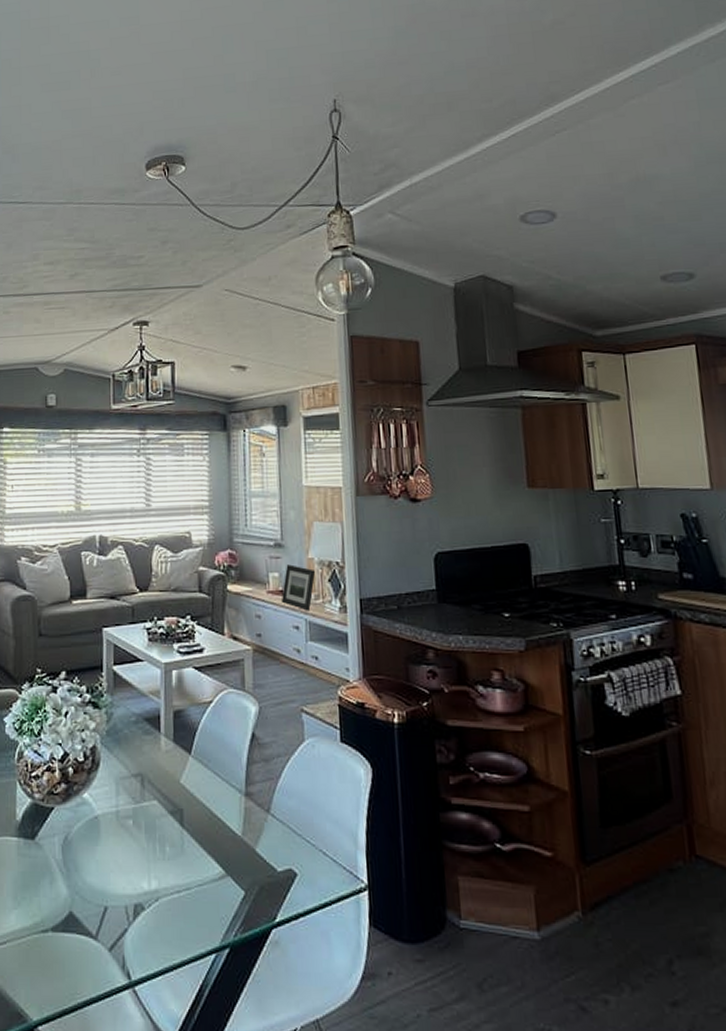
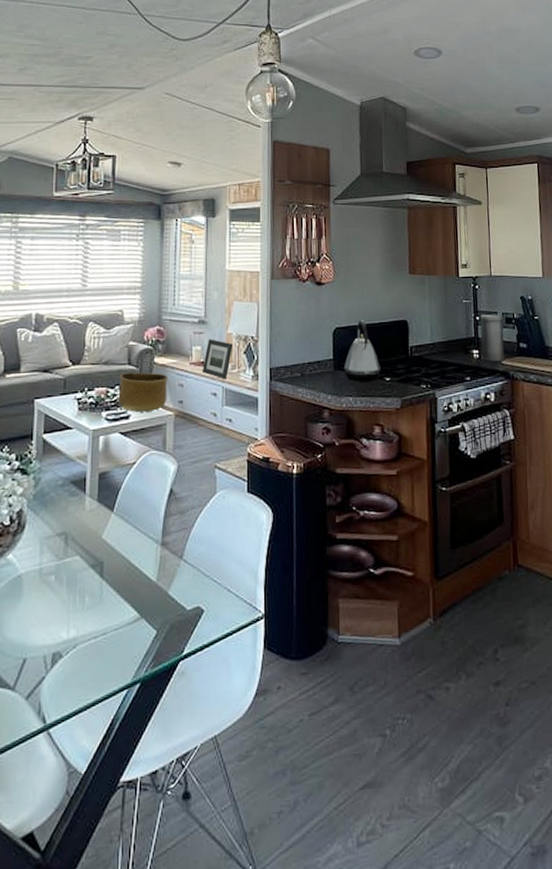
basket: none [190,601,244,645] -> present [118,372,167,412]
kettle: none [449,542,498,617] -> present [343,319,382,382]
canister: none [624,535,663,596] -> present [479,313,505,362]

